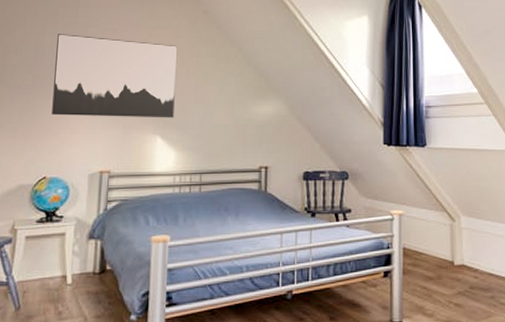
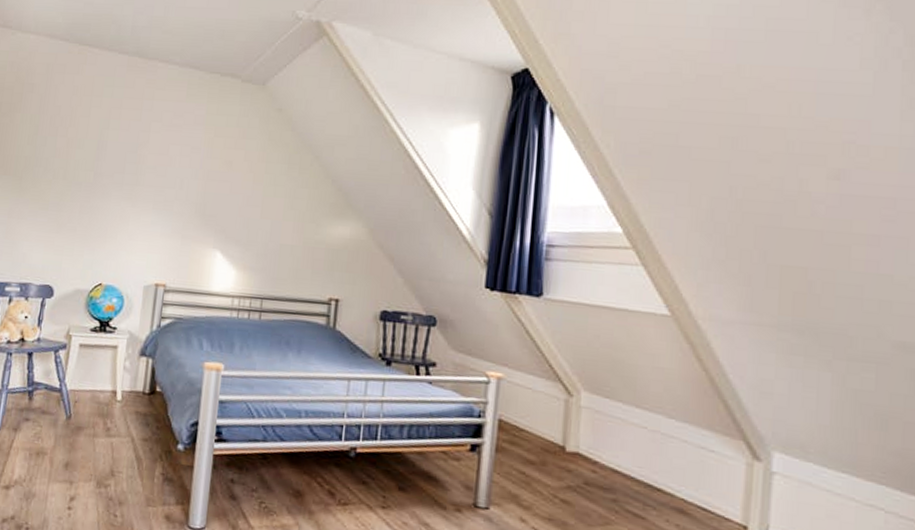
wall art: present [52,34,178,118] -> none [111,128,246,232]

